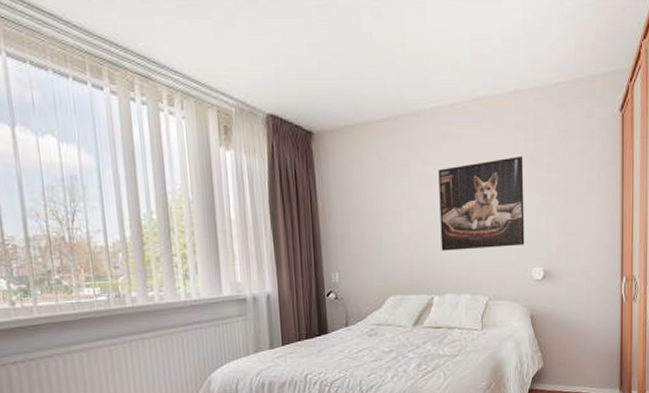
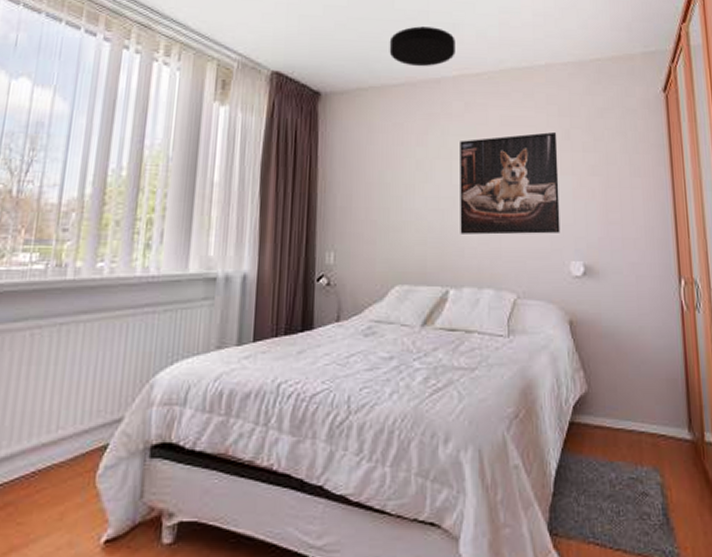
ceiling light: none [370,60,432,101] -> present [389,26,455,67]

